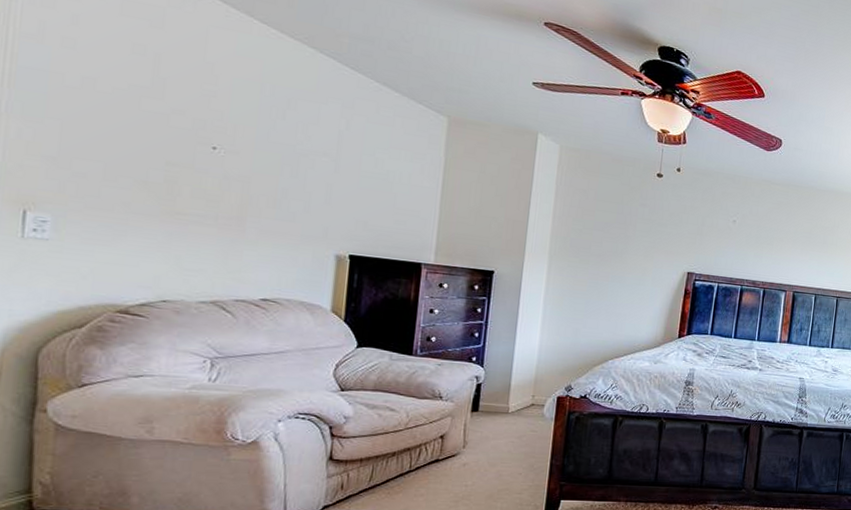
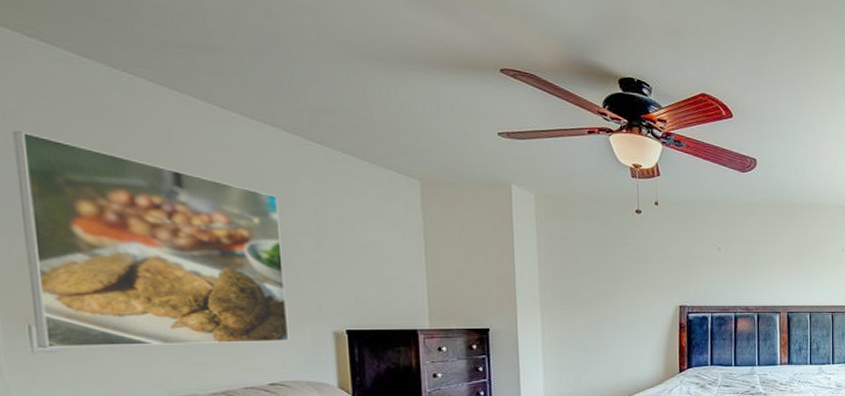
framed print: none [29,18,303,260] -> present [12,131,290,348]

